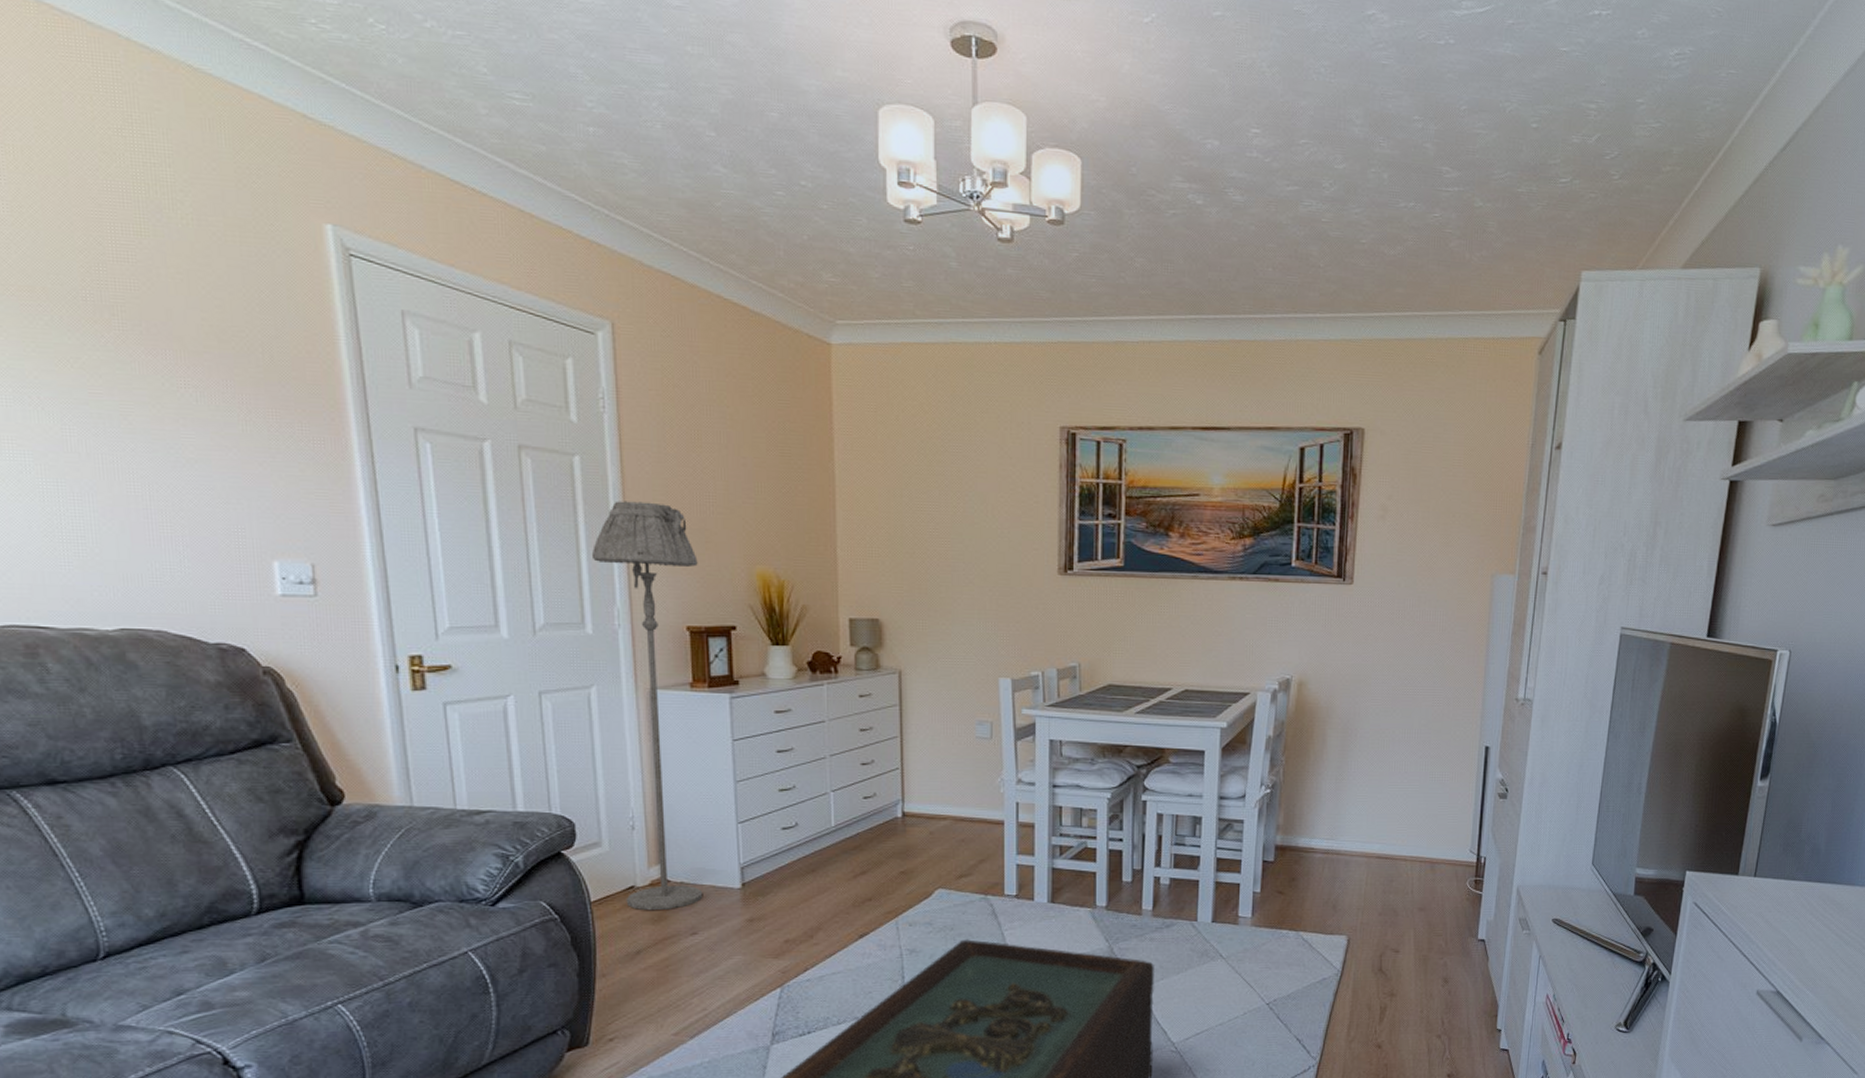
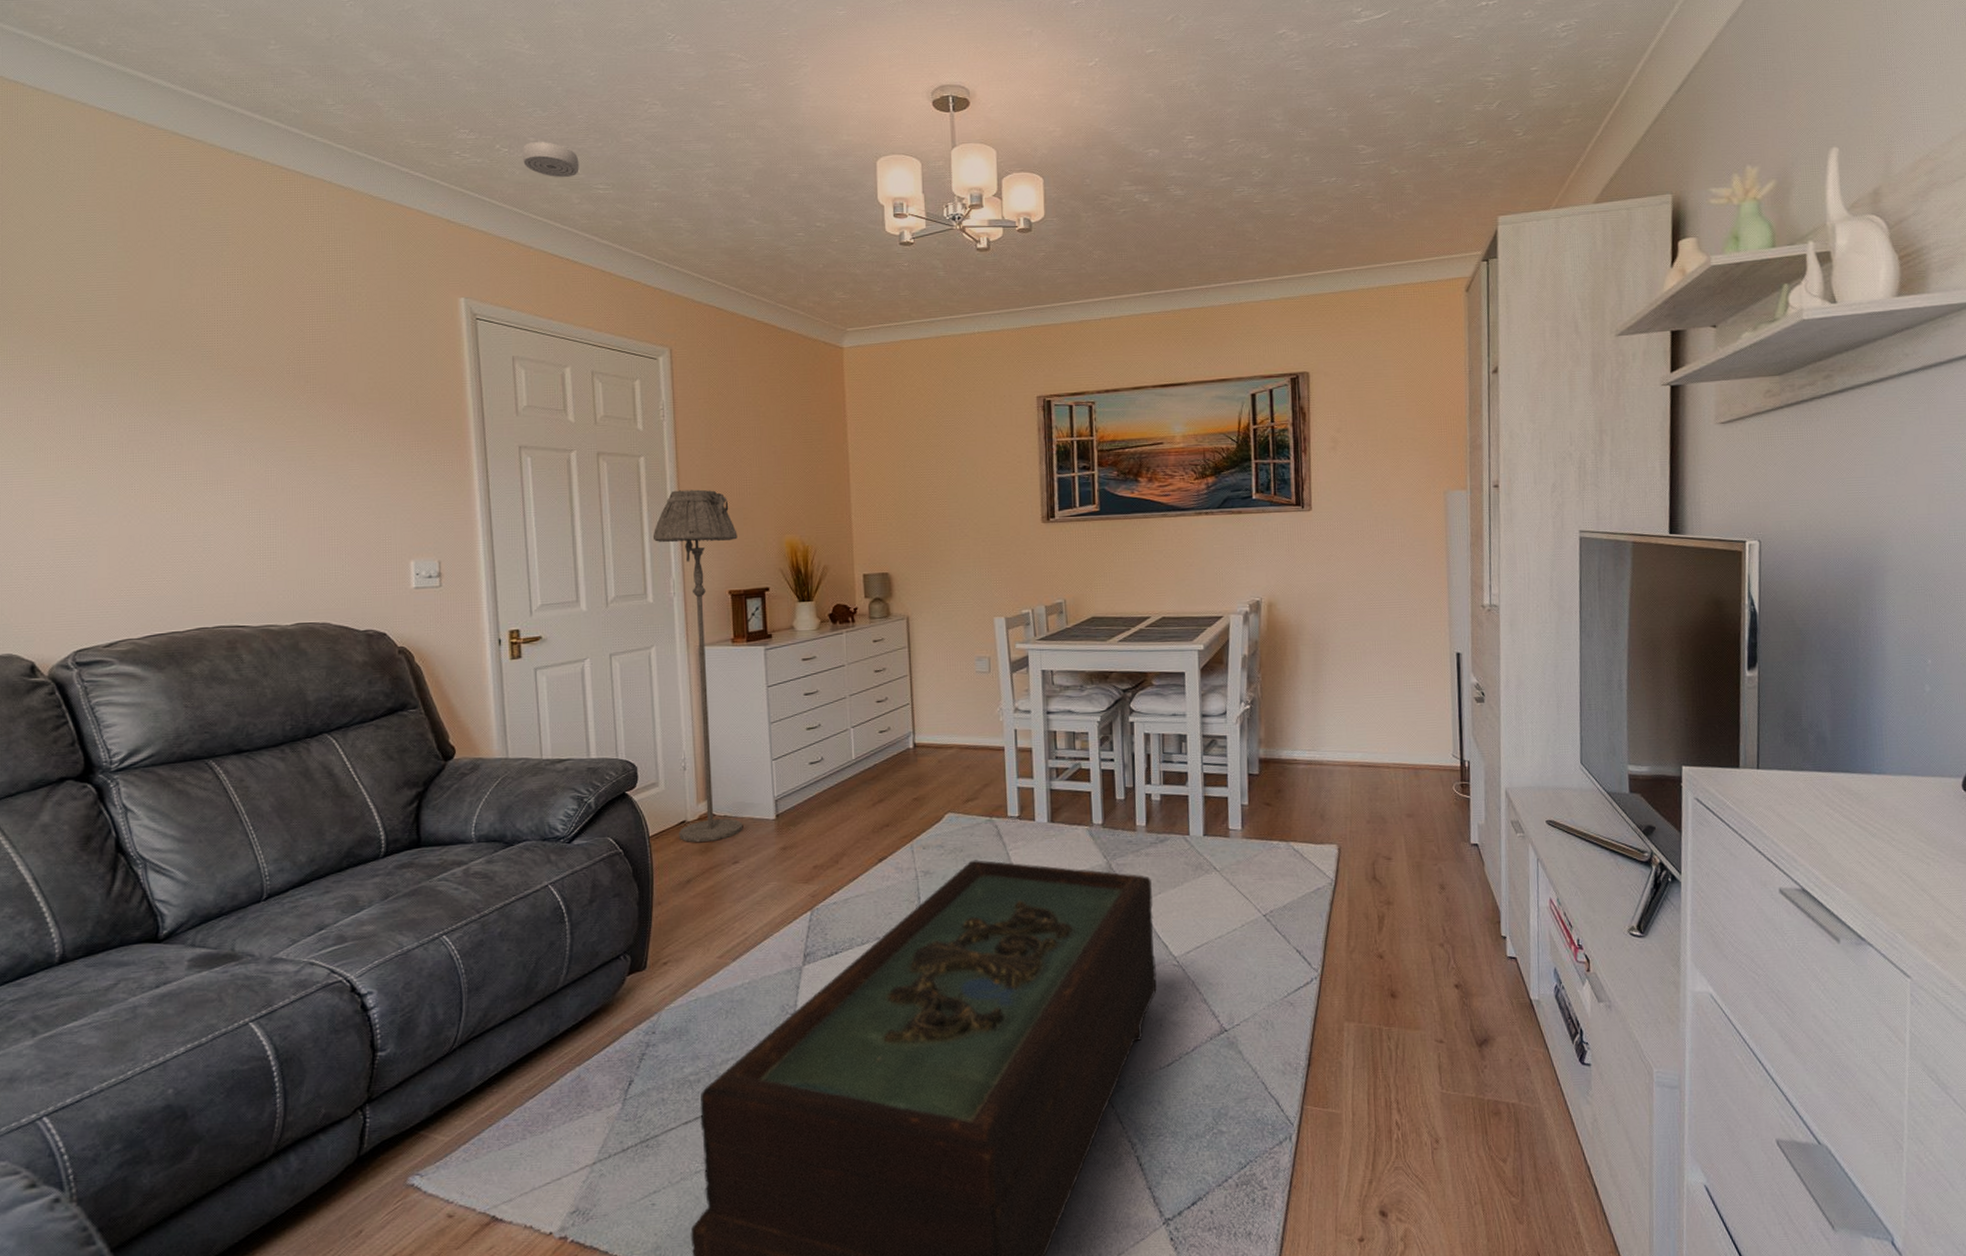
smoke detector: none [405,21,487,77] -> present [522,142,579,177]

